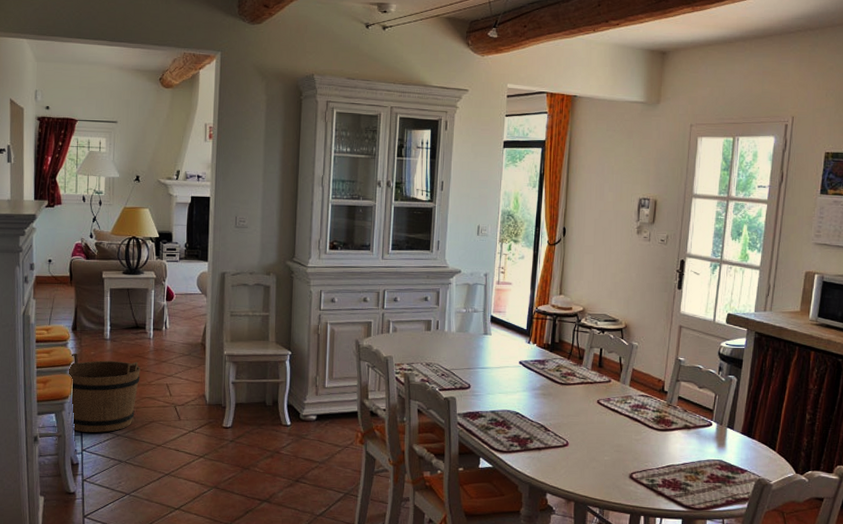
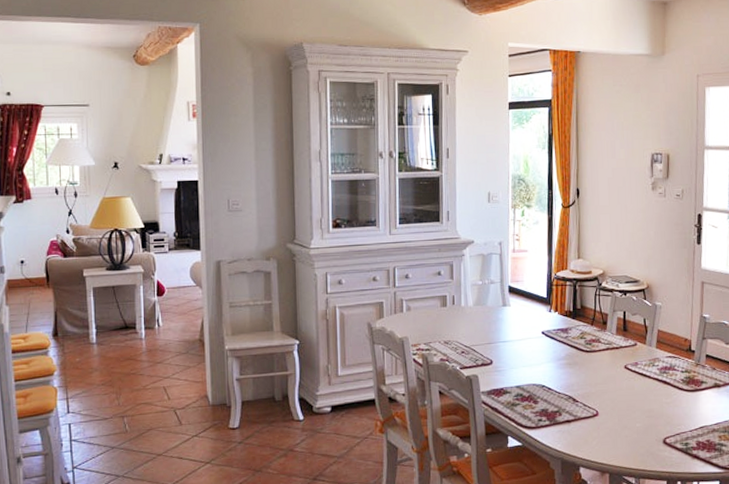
bucket: present [69,353,141,433] -> none [52,361,134,448]

